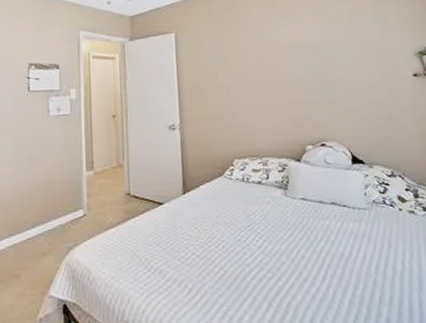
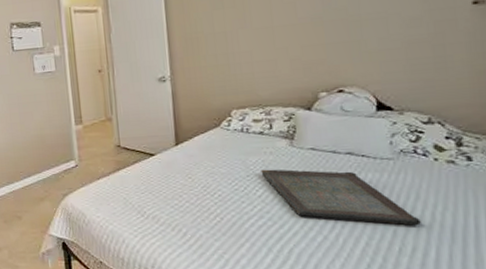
serving tray: none [260,219,395,274] -> present [261,169,421,226]

